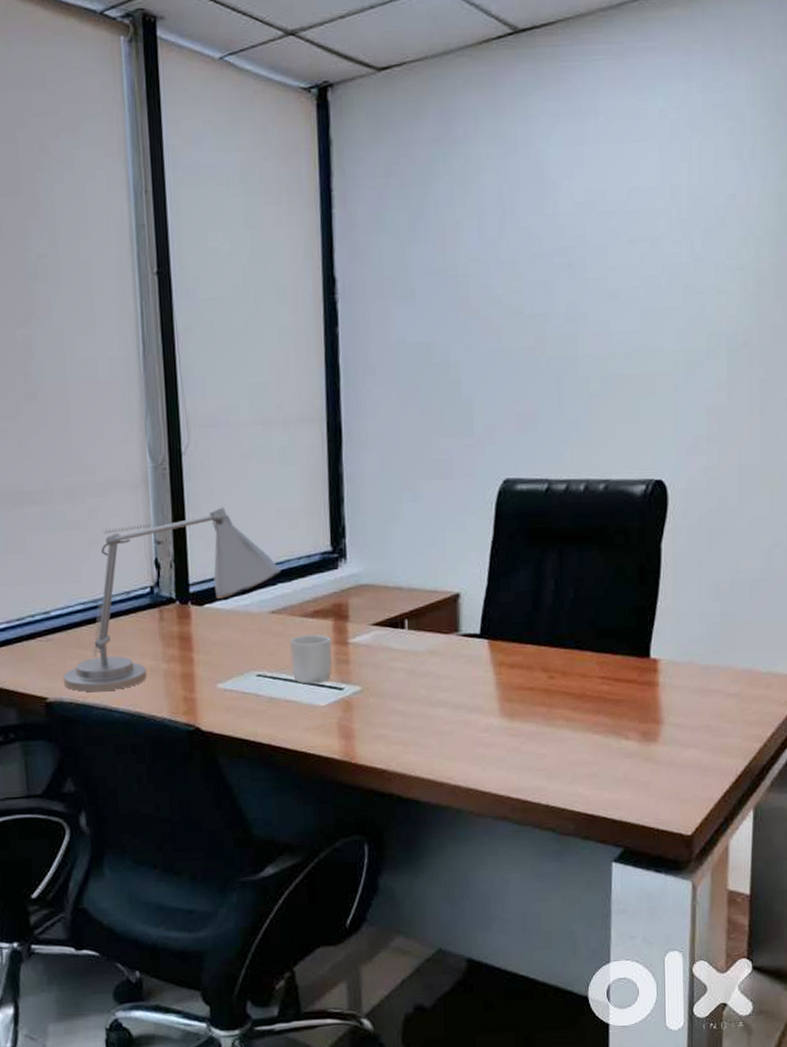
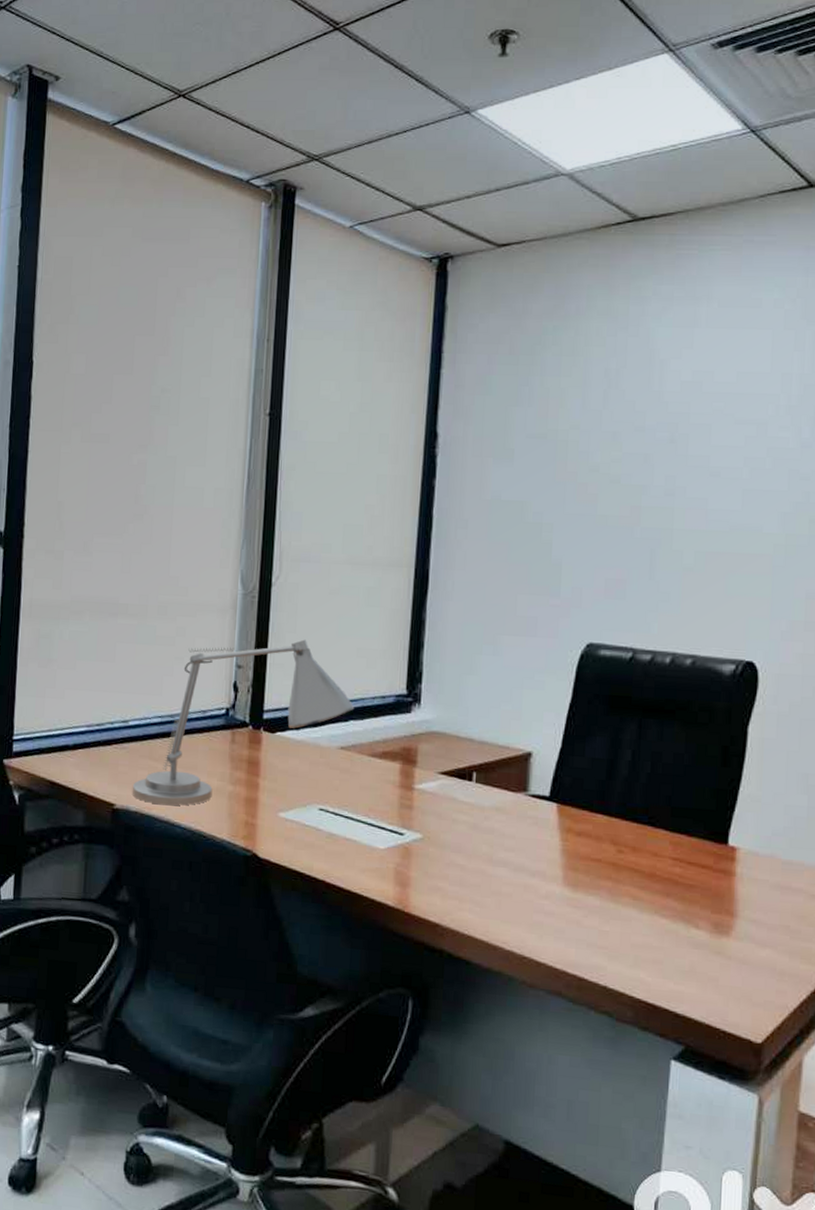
mug: present [290,634,332,684] -> none [354,774,398,826]

